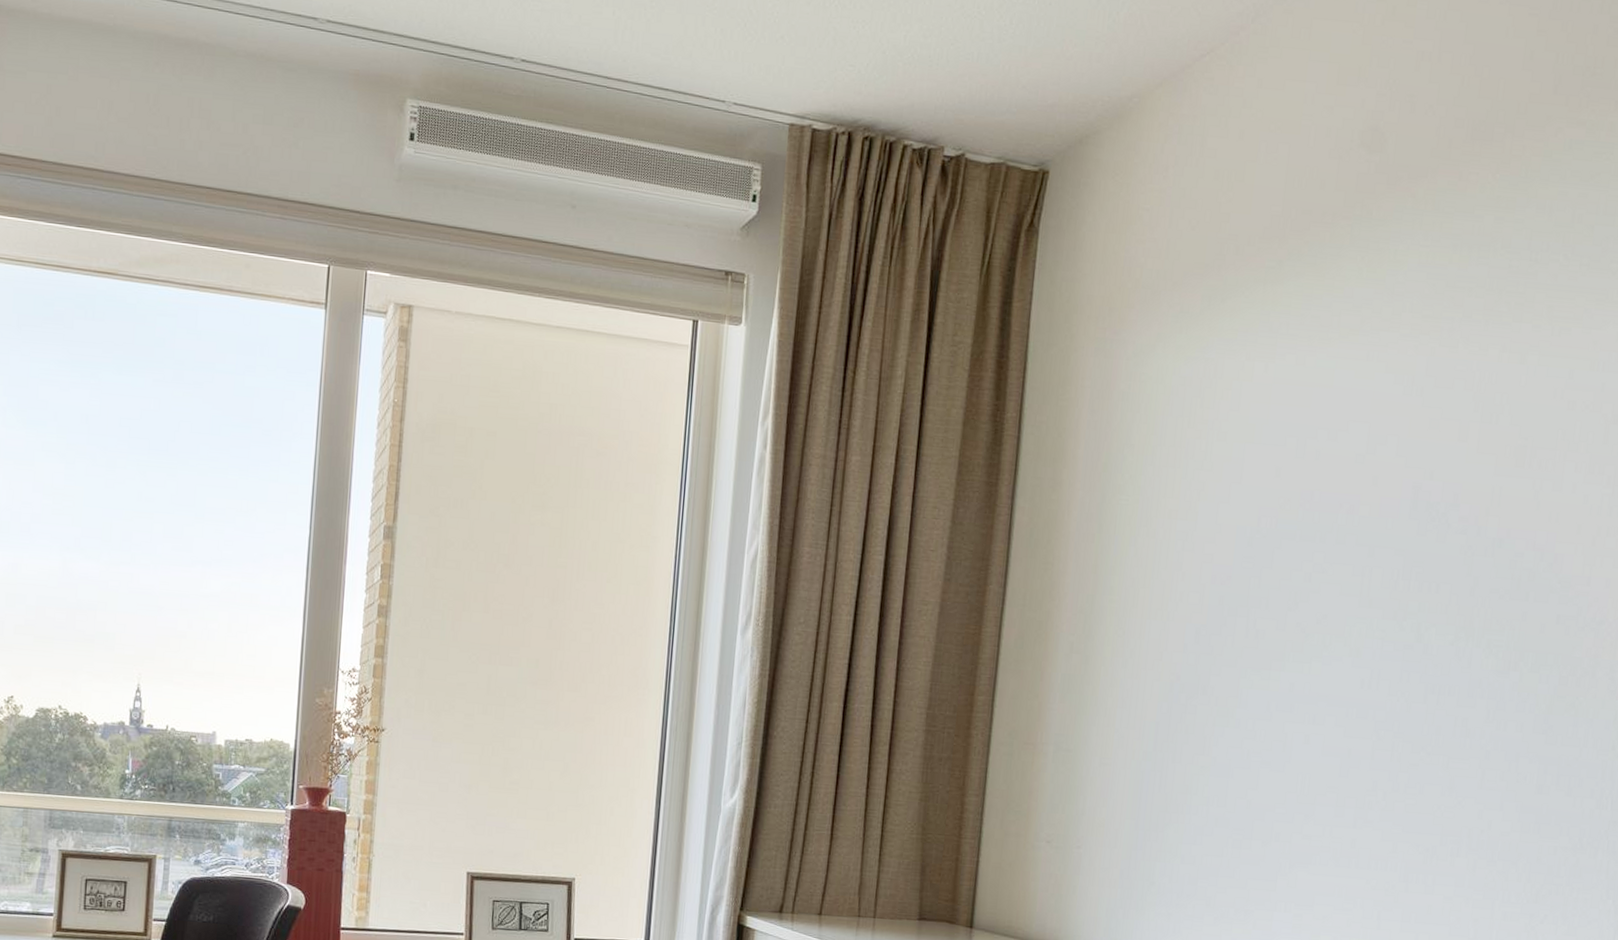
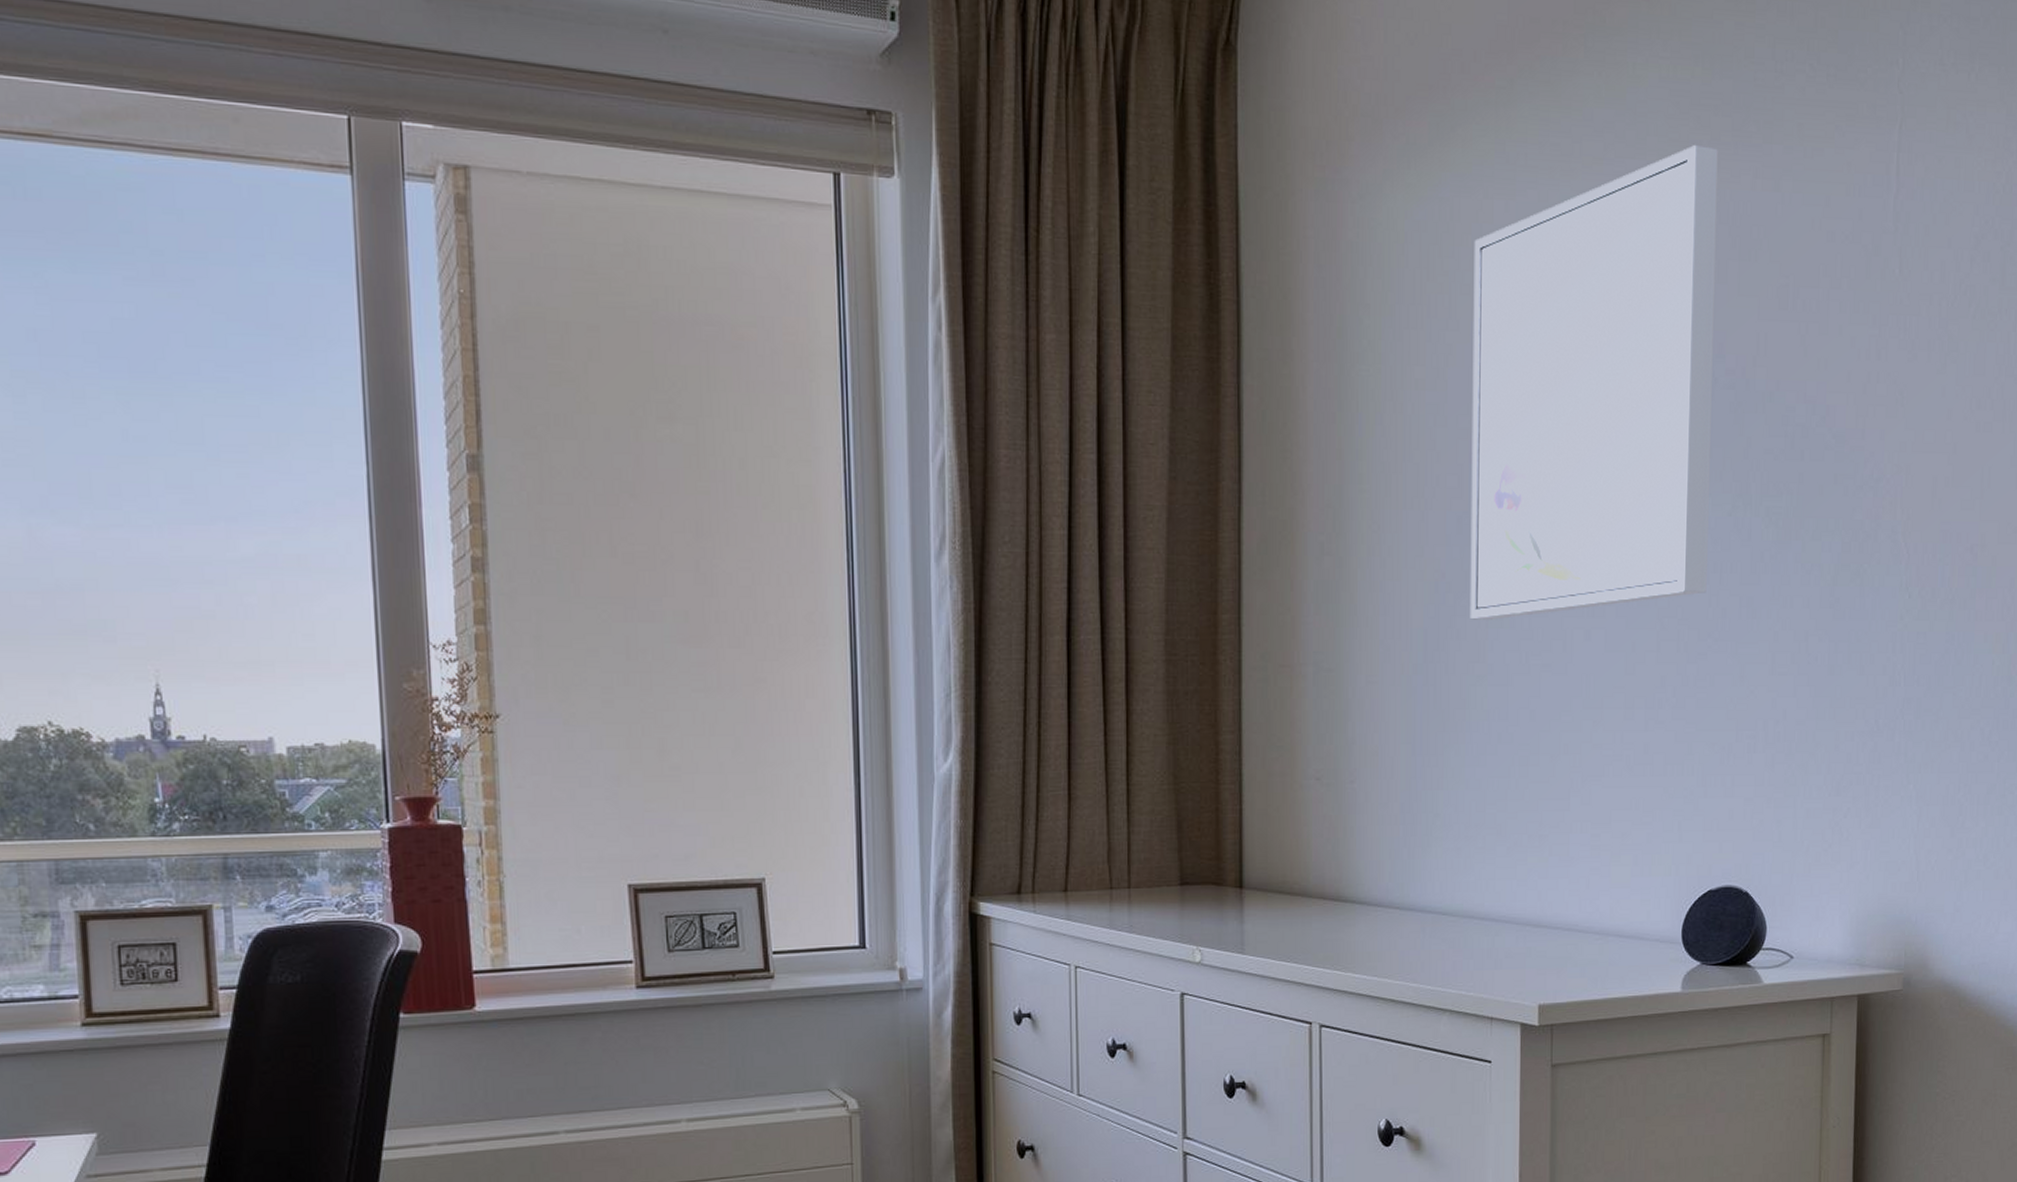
wall art: none [1199,321,1469,720] -> present [1470,145,1718,620]

